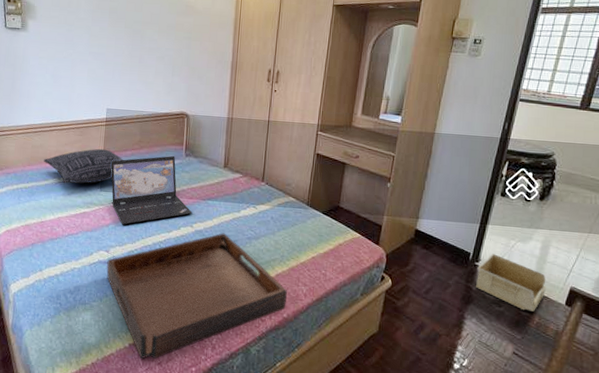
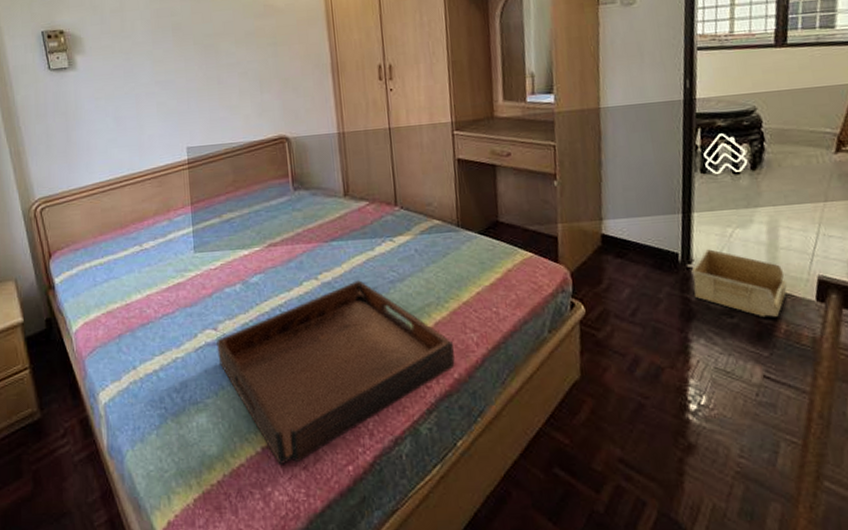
pillow: present [44,148,124,184] -> none [118,198,217,250]
laptop: present [111,155,193,225] -> none [202,192,315,291]

